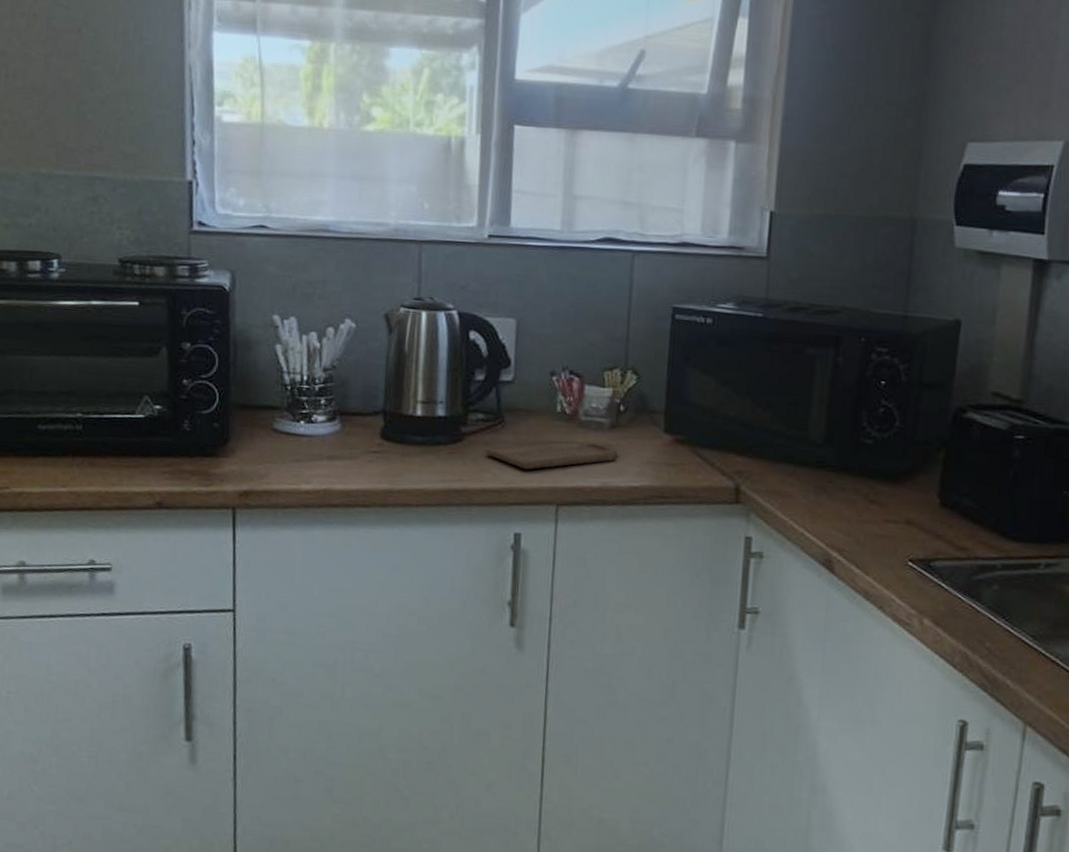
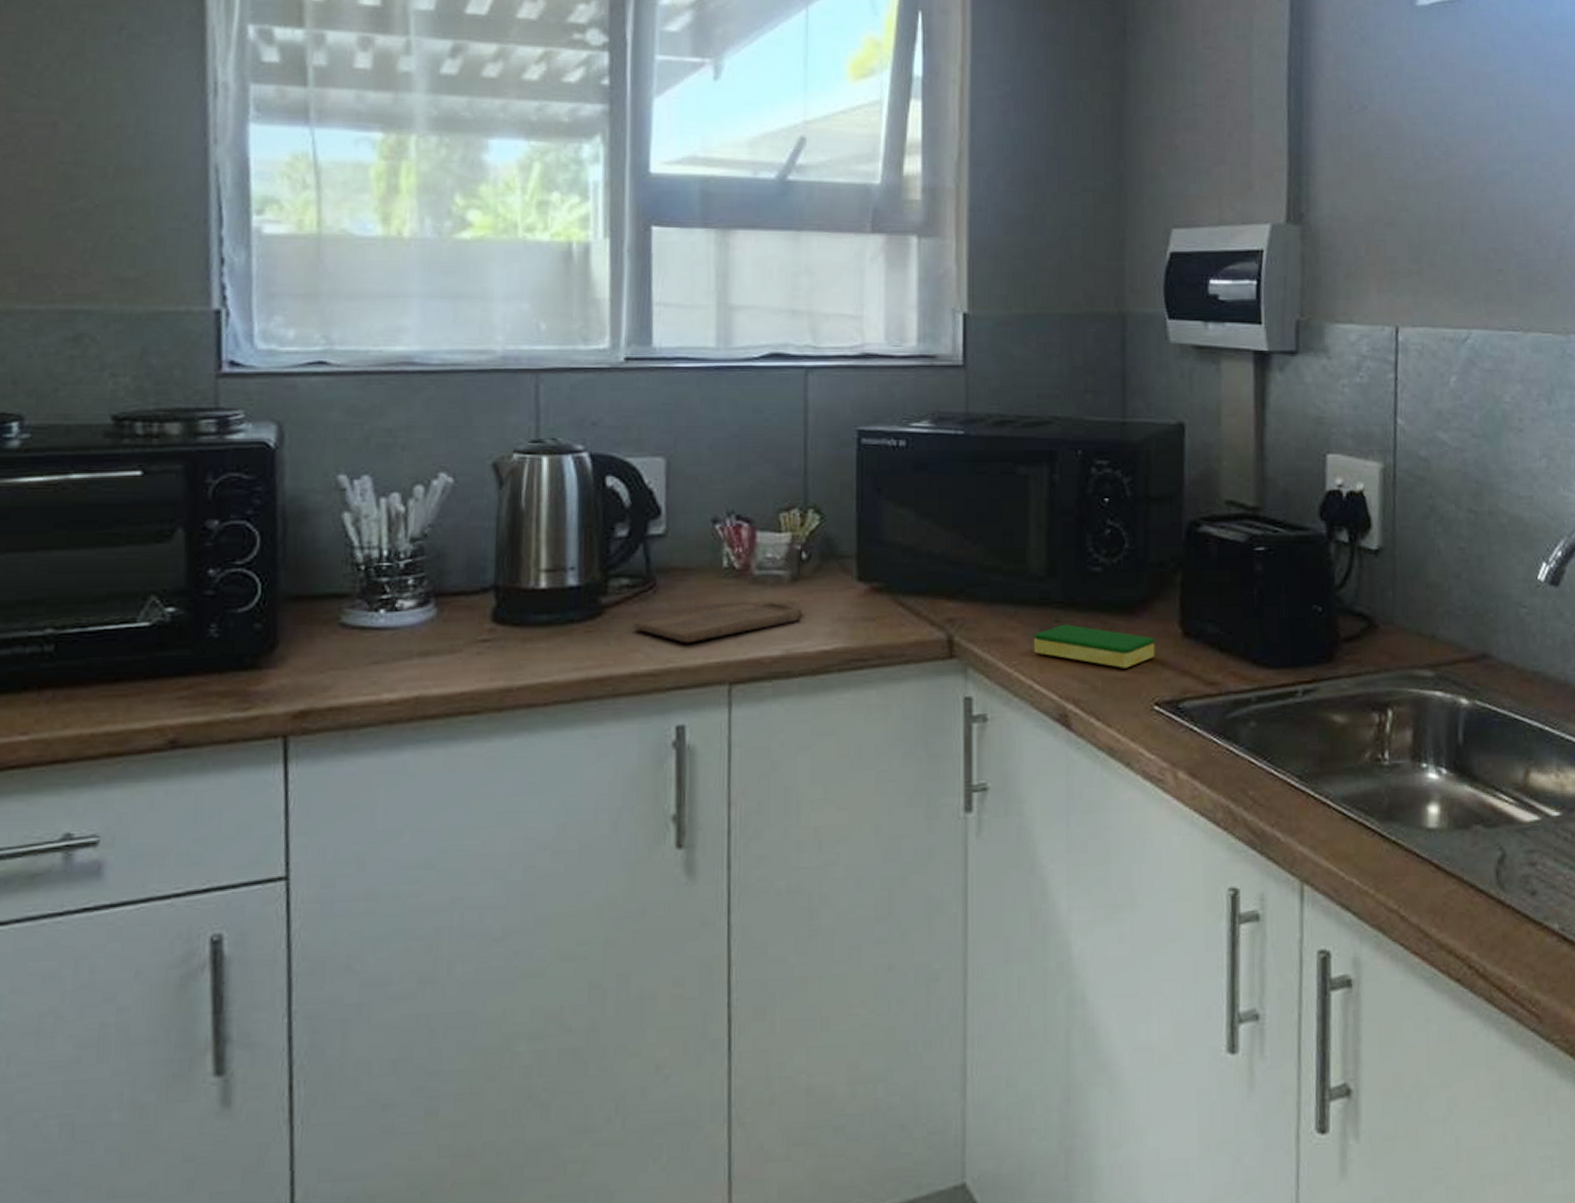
dish sponge: none [807,485,915,528] -> present [1033,624,1155,668]

